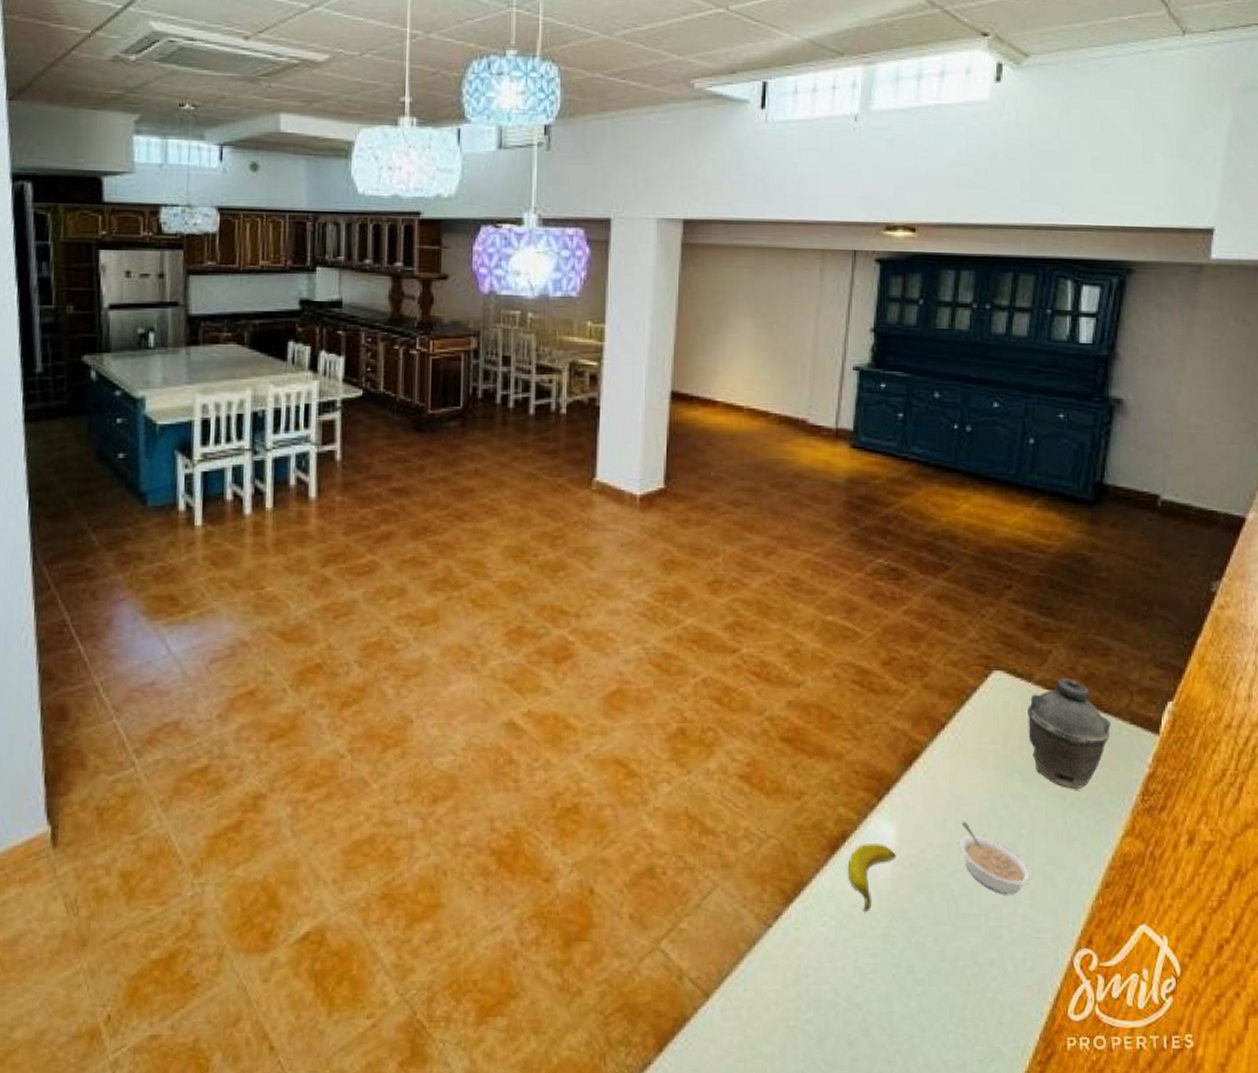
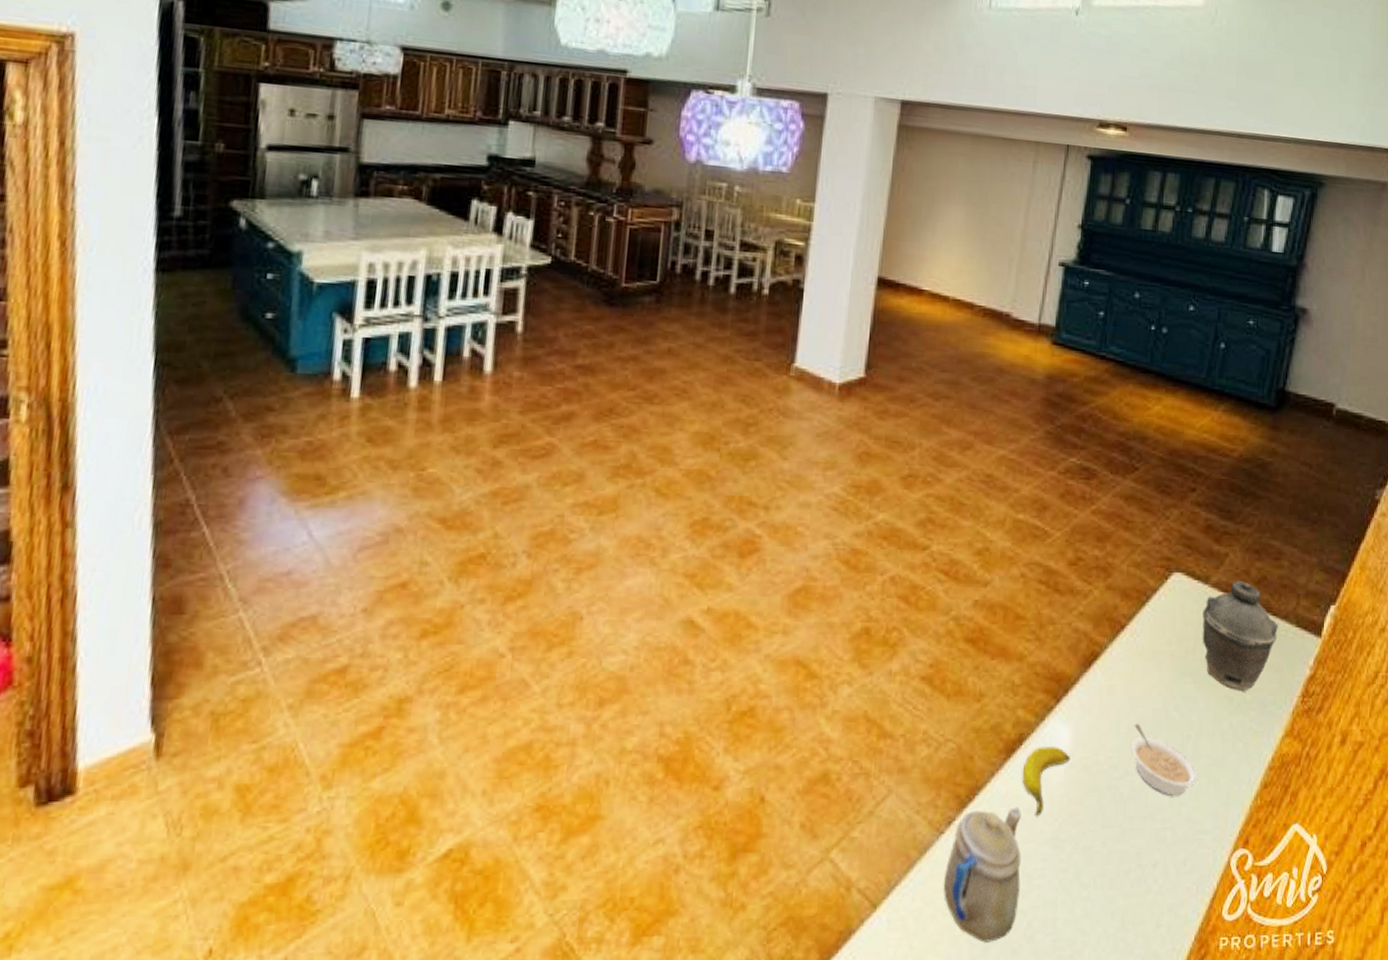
teapot: none [774,902,852,1034] -> present [943,807,1022,943]

